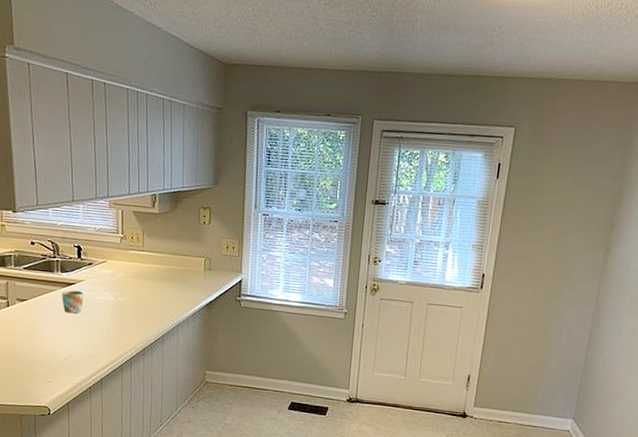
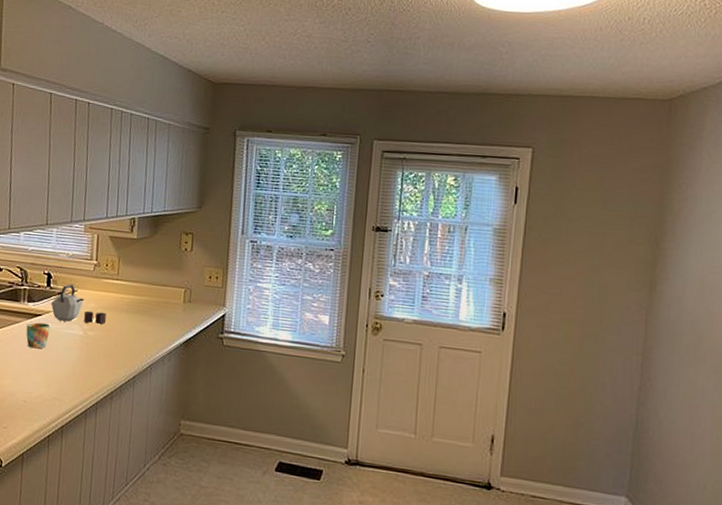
kettle: none [83,255,135,291] -> present [51,283,106,324]

